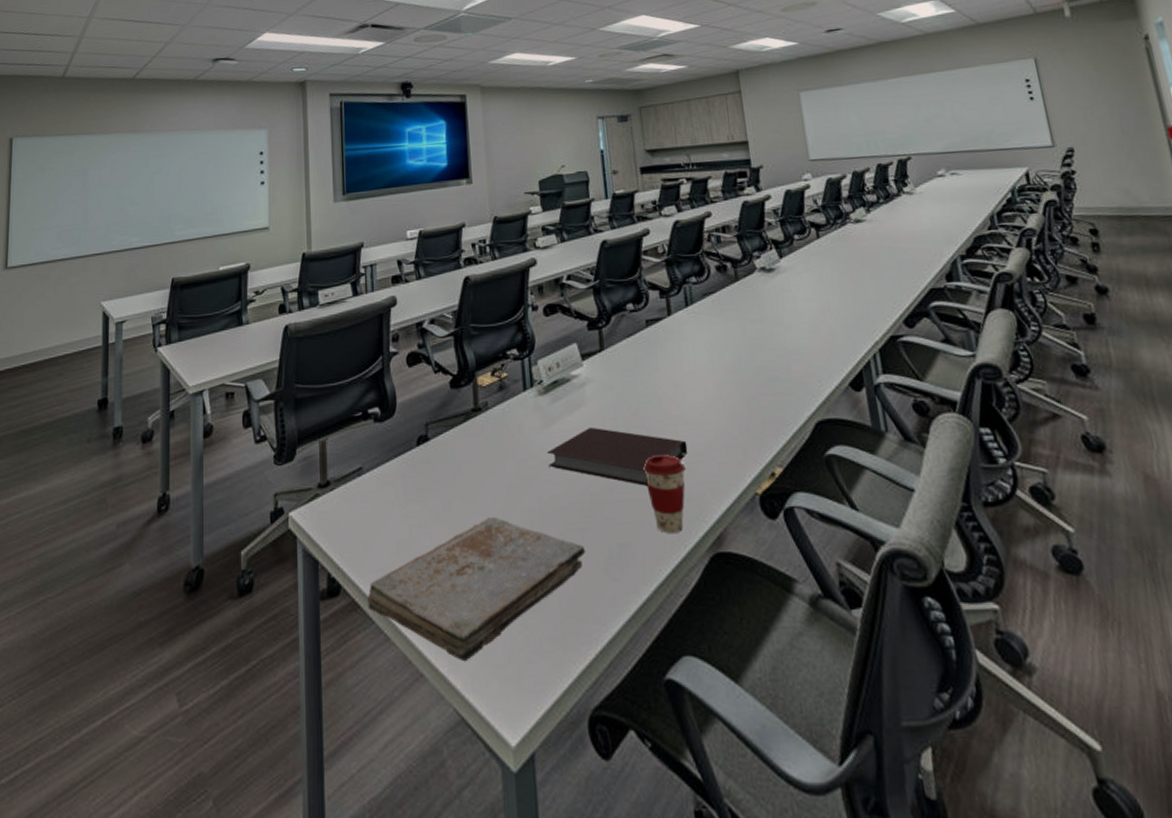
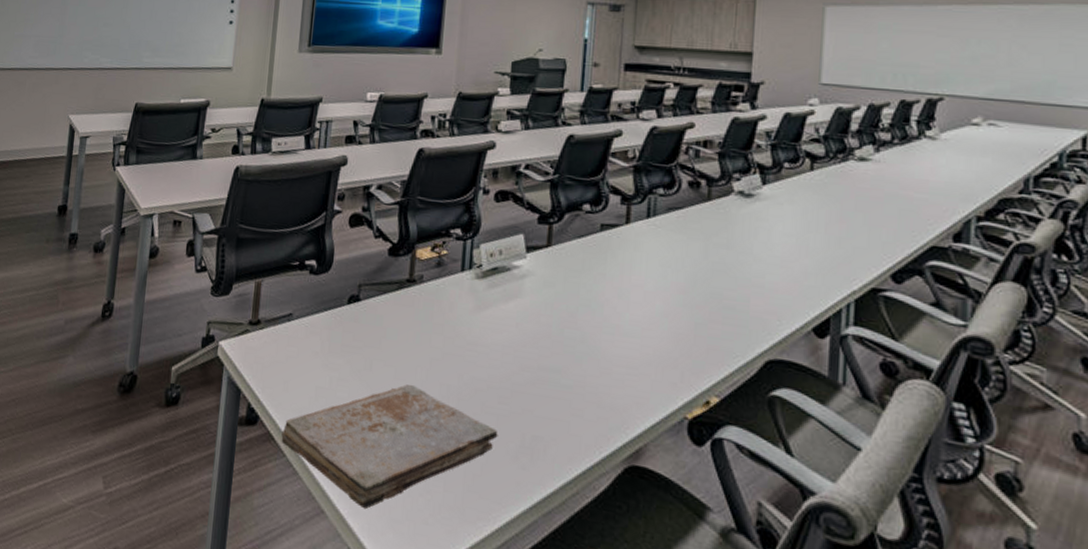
notebook: present [546,426,688,486] -> none [474,319,622,387]
coffee cup: present [643,454,686,533] -> none [571,358,615,438]

